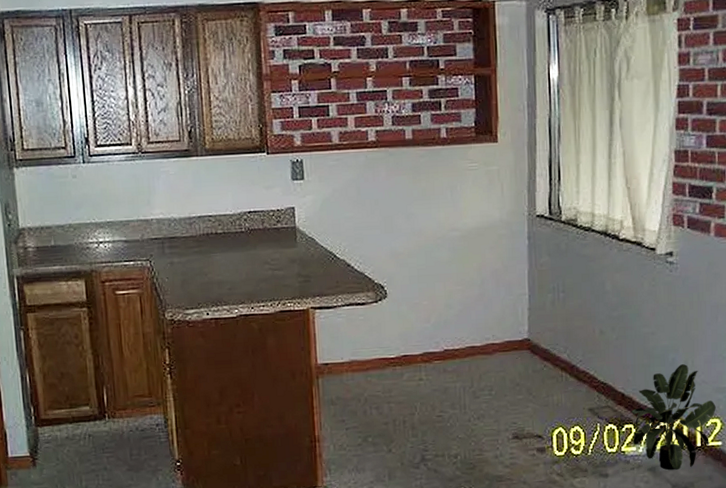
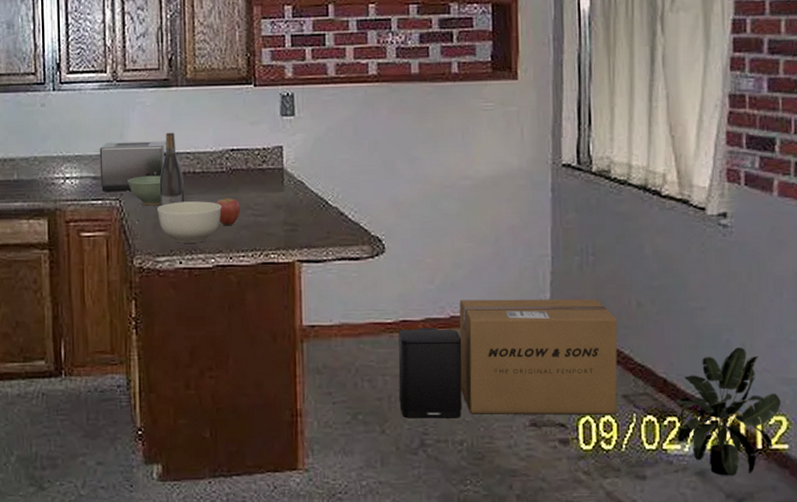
toaster: none [129,206,191,254] -> present [99,141,167,192]
bowl: none [156,237,188,265] -> present [128,175,161,206]
bowl: none [184,258,243,297] -> present [157,201,222,243]
wine bottle: none [185,198,209,265] -> present [159,132,185,207]
fruit: none [237,252,259,280] -> present [216,194,240,226]
pedal bin: none [401,360,456,438] -> present [398,328,462,419]
box: none [452,329,584,432] -> present [459,299,618,415]

